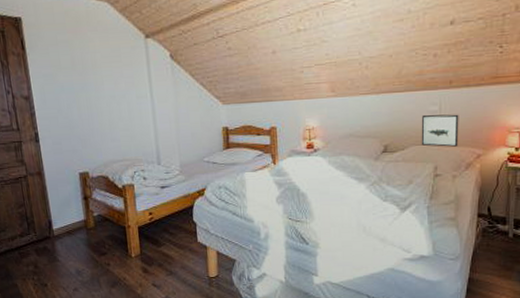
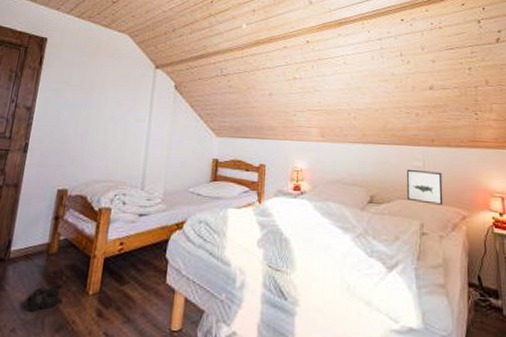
boots: none [78,255,109,275] -> present [25,287,61,312]

